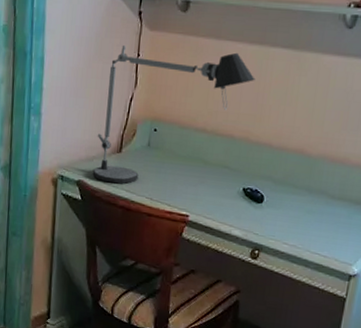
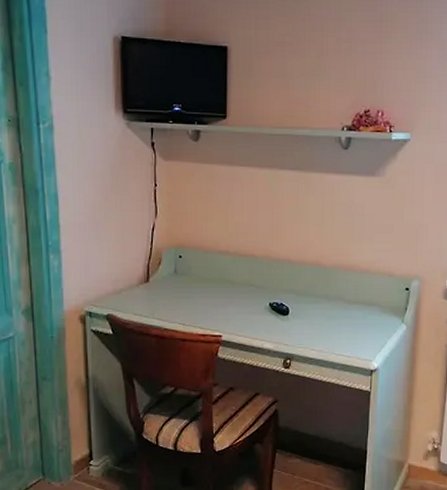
desk lamp: present [92,44,255,184] -> none [121,176,269,313]

